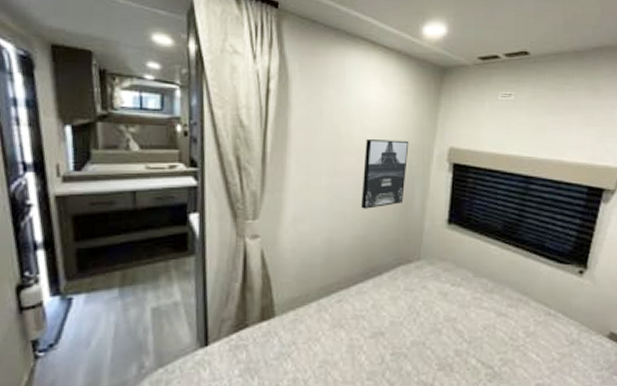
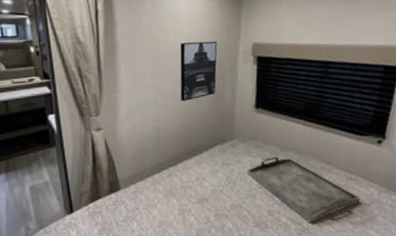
serving tray: none [433,283,559,367] -> present [246,157,361,223]

